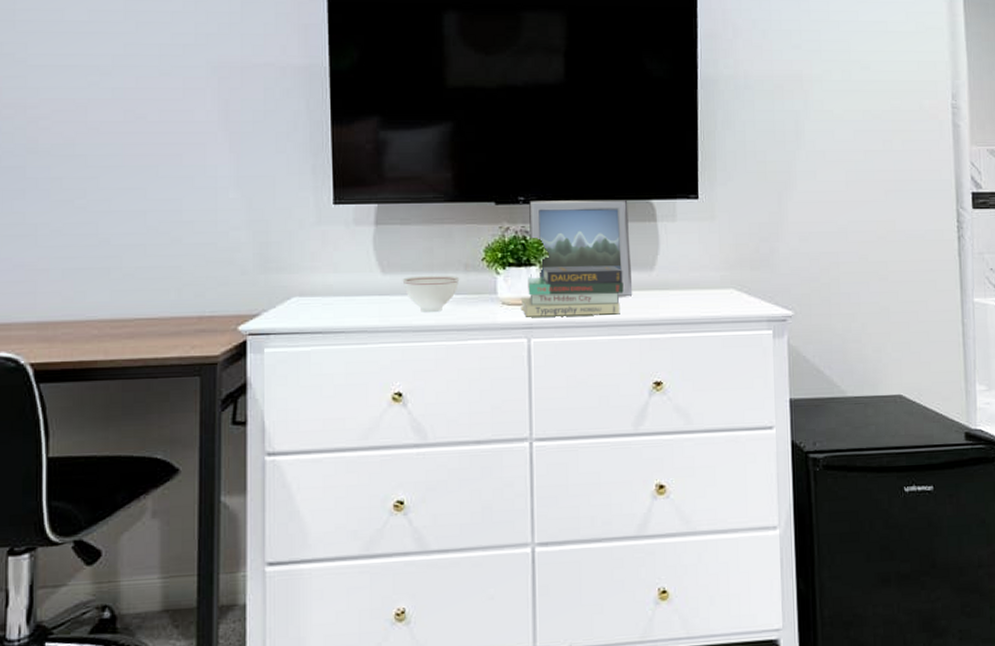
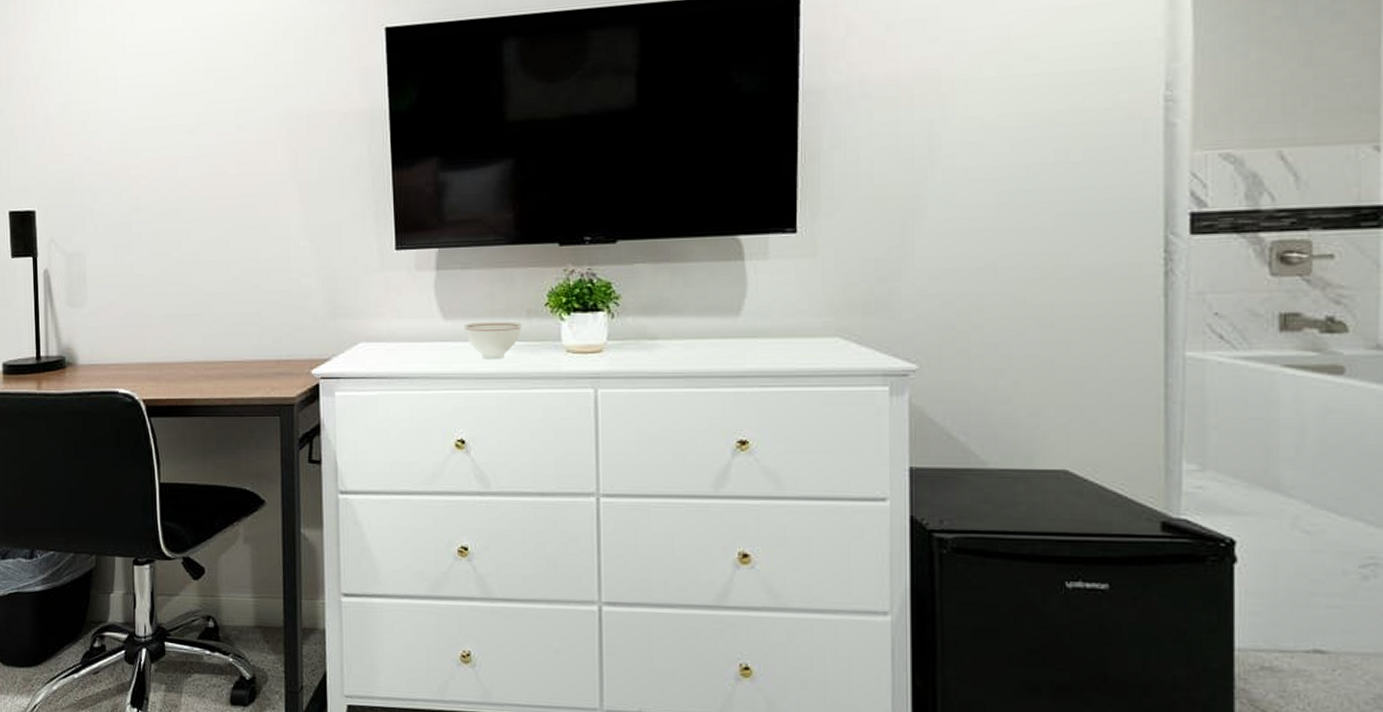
books: present [520,266,624,317] -> none [586,311,703,366]
picture frame: present [529,200,633,297] -> none [596,236,714,346]

